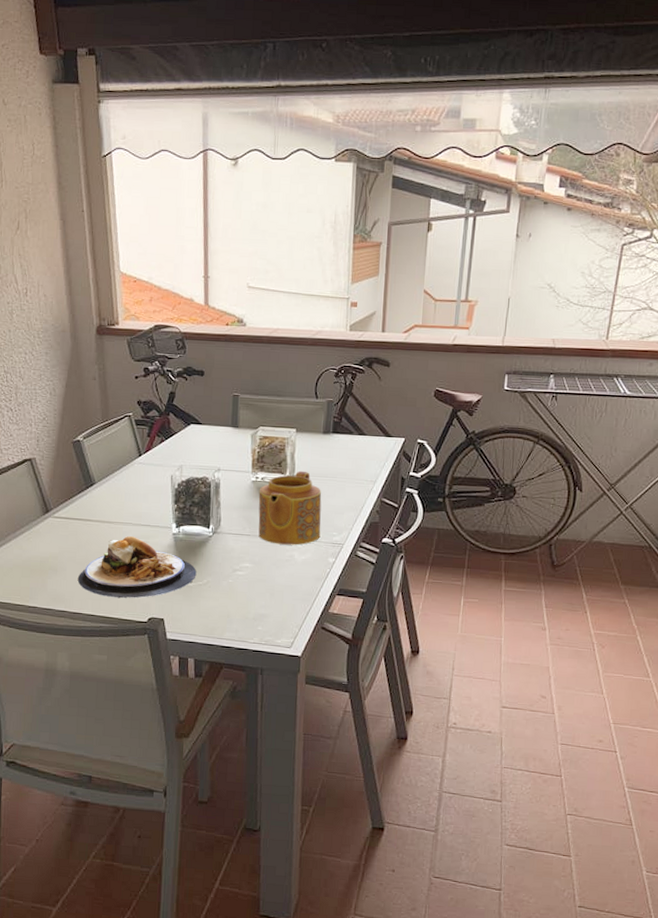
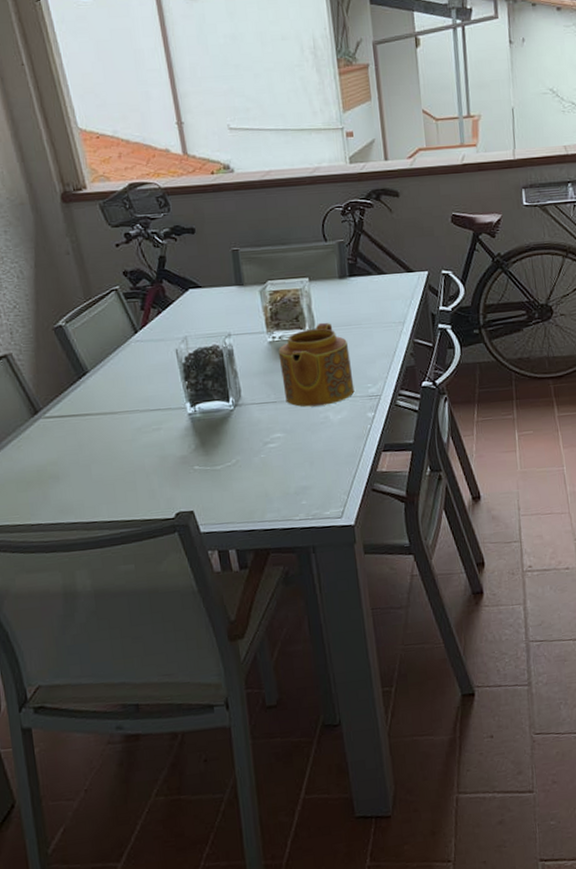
plate: present [77,536,197,599] -> none [85,424,223,498]

